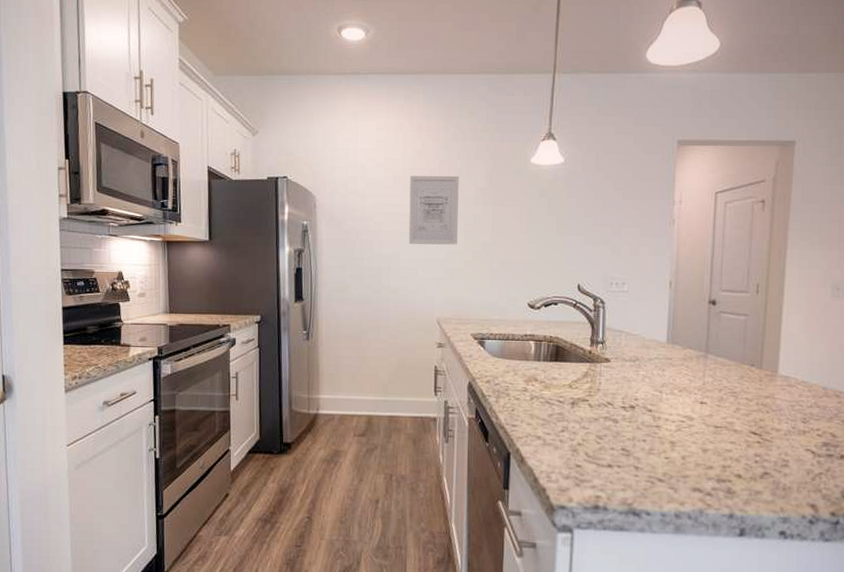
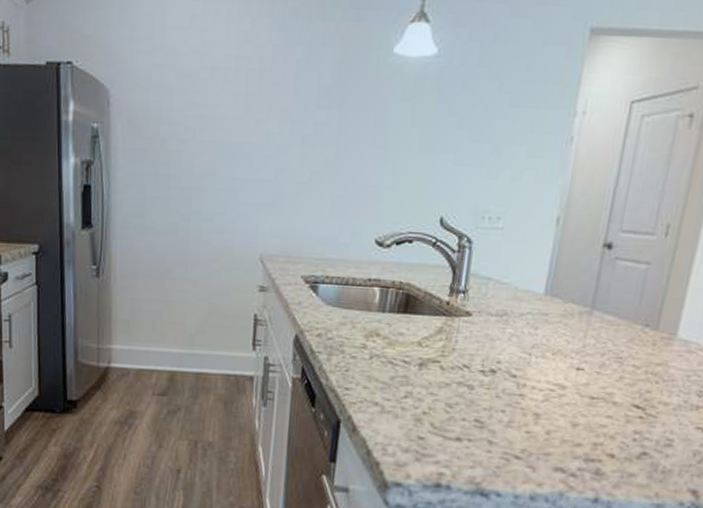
wall art: present [408,175,459,245] -> none [228,66,298,161]

